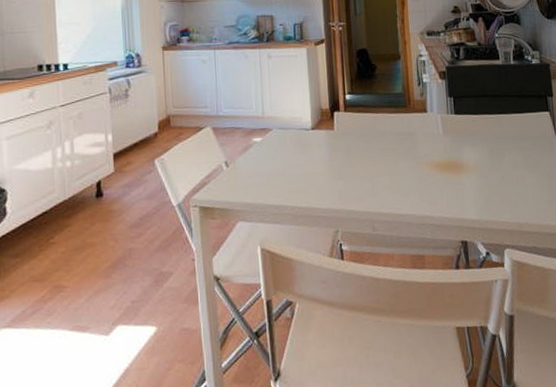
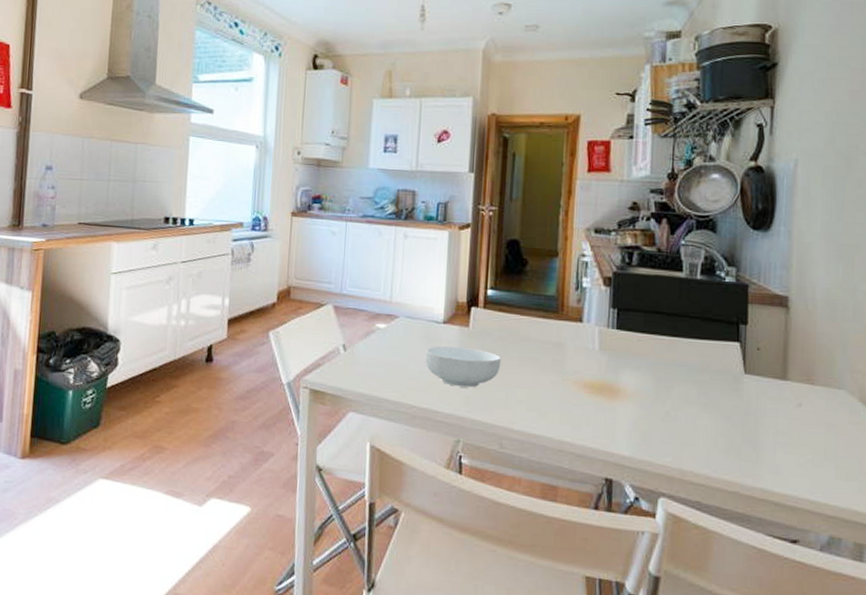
cereal bowl: none [299,148,365,184] -> present [425,346,502,388]

